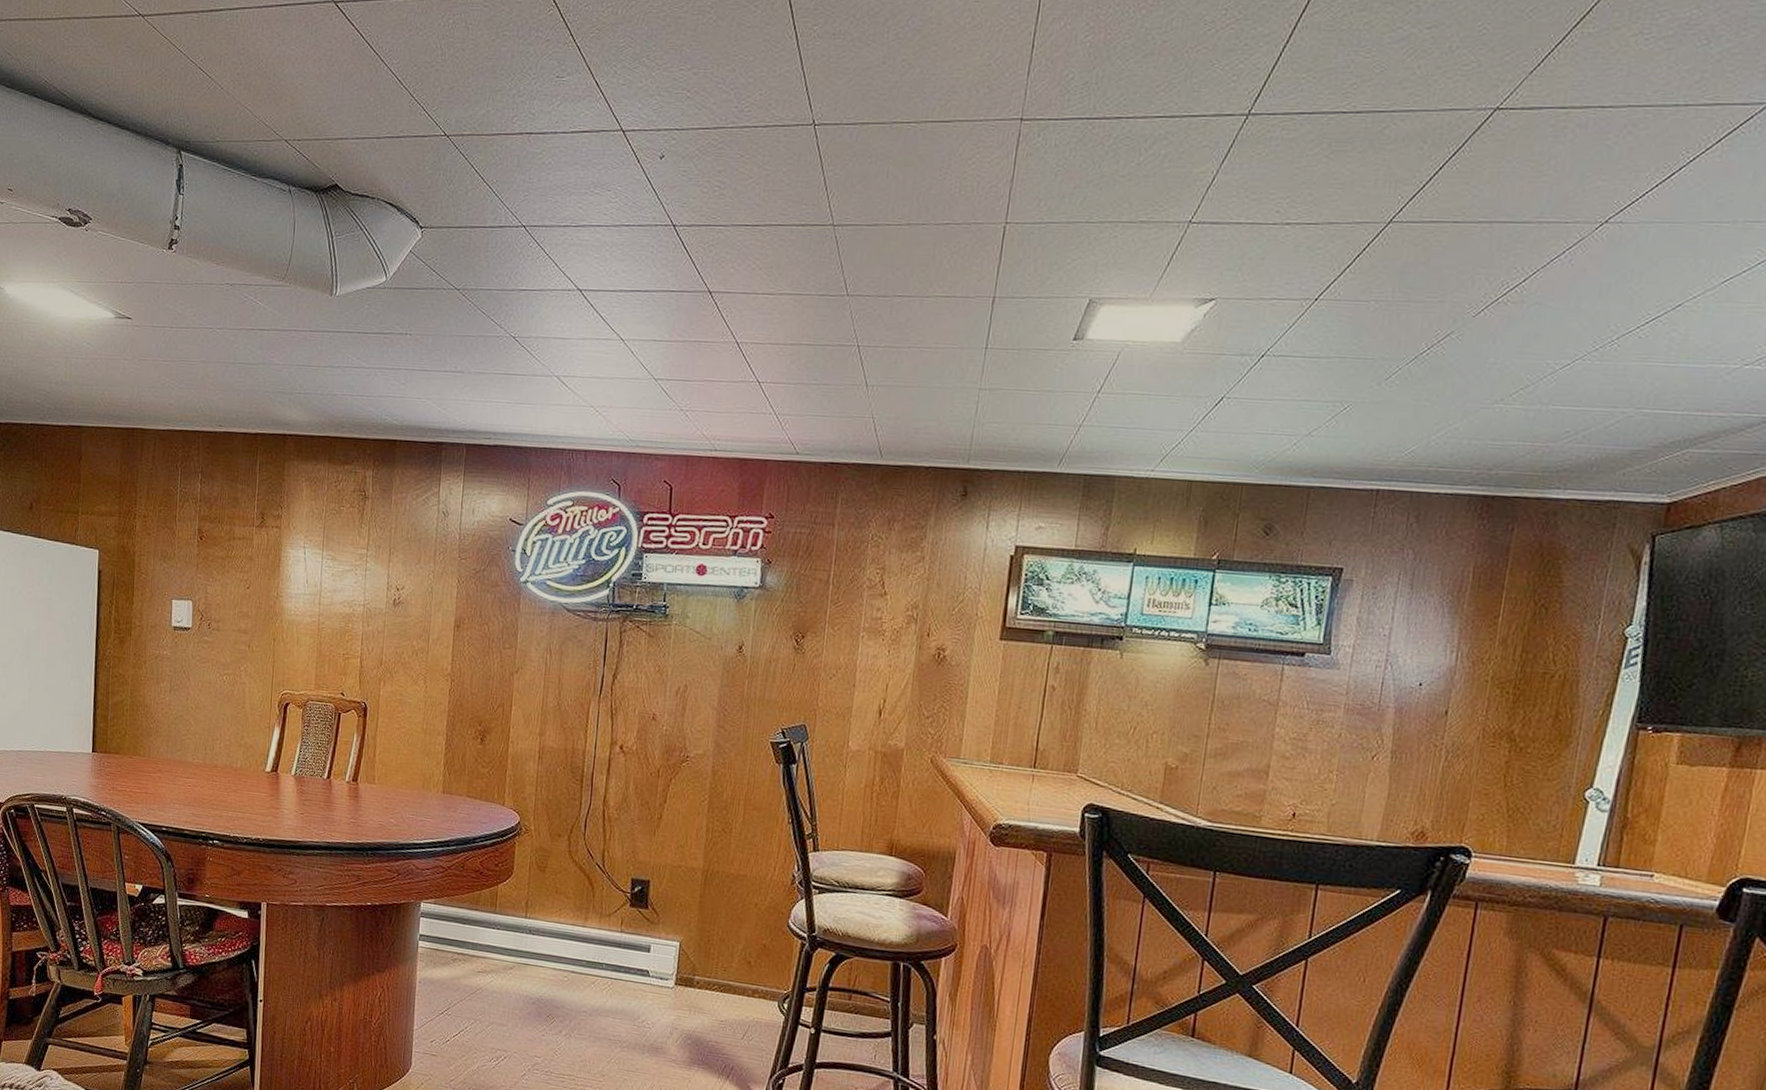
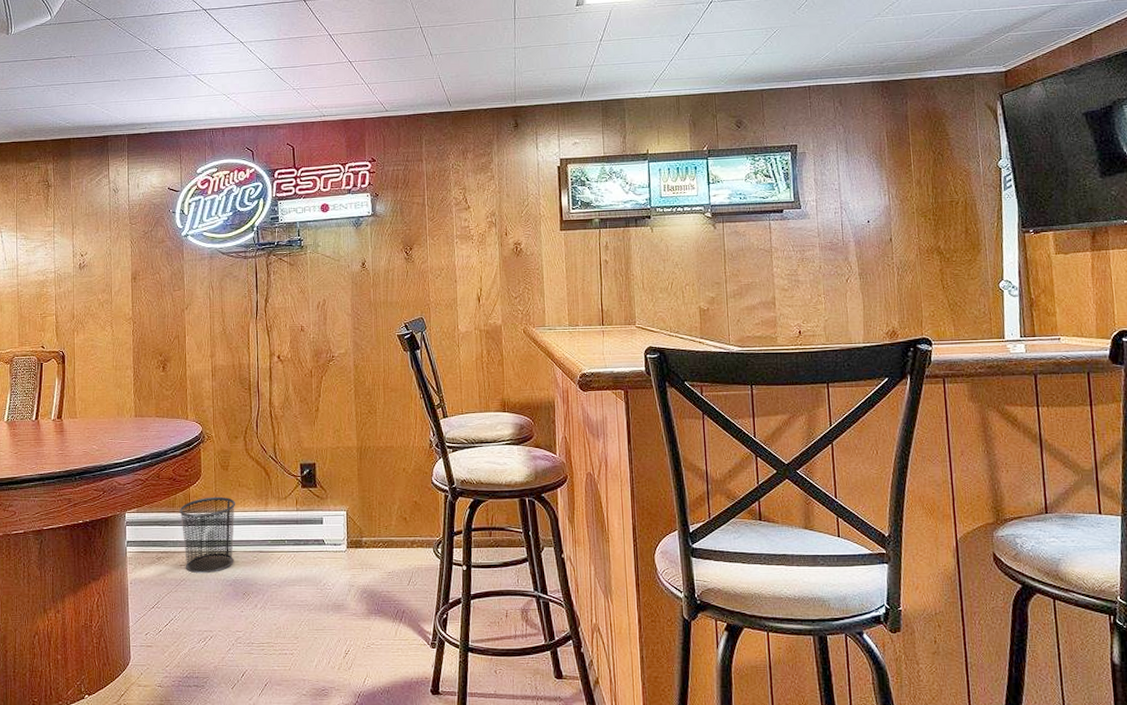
waste bin: none [483,899,551,987] -> present [179,496,236,574]

